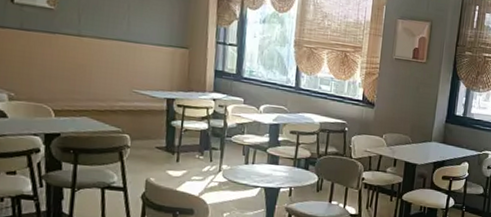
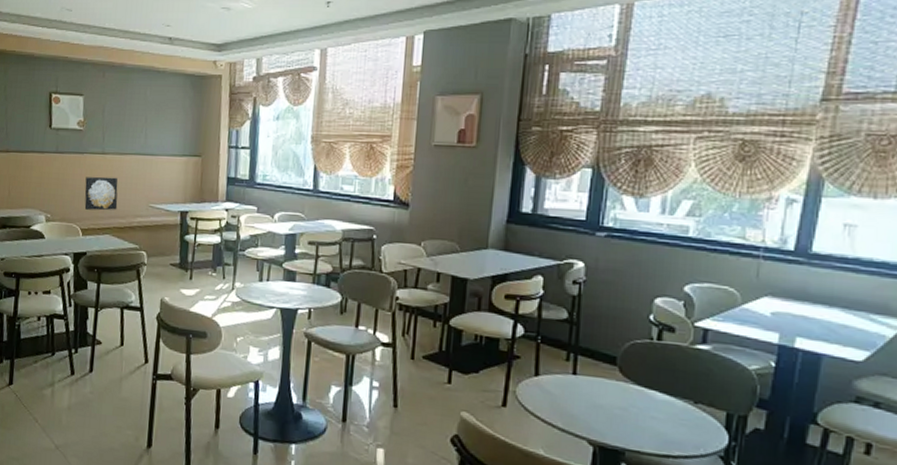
wall art: none [57,57,97,93] -> present [84,176,118,211]

